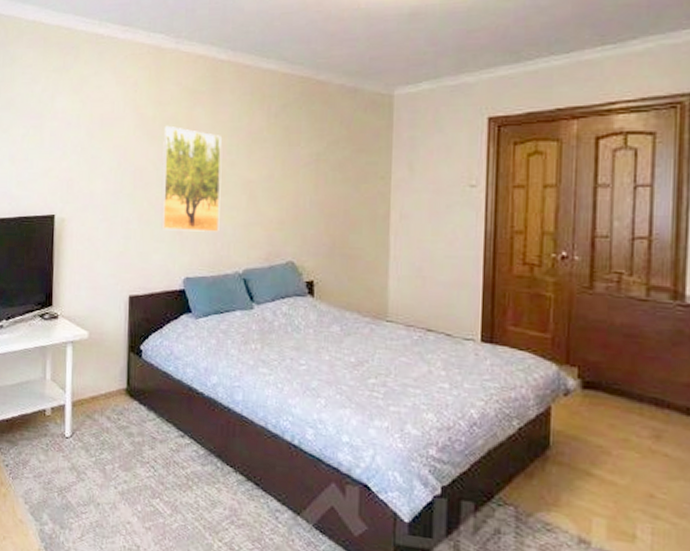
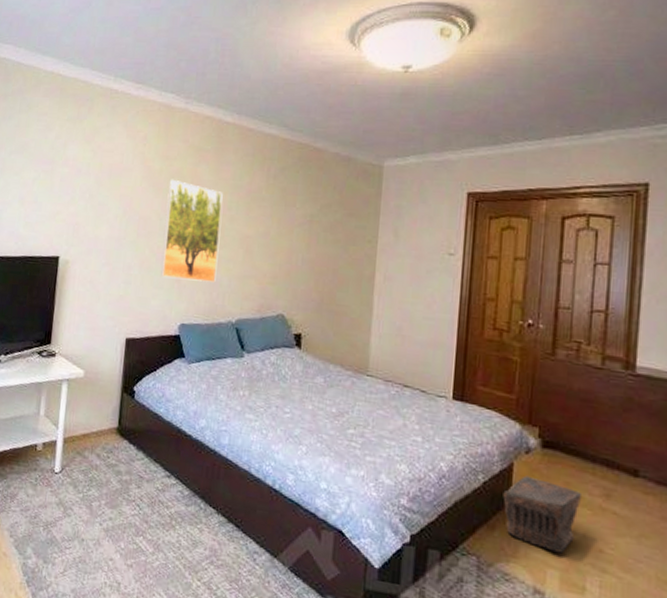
pouch: none [540,419,627,500] -> present [503,475,581,554]

